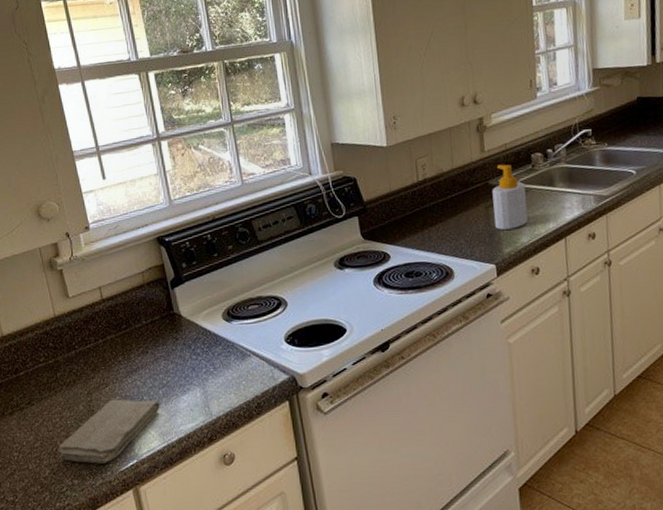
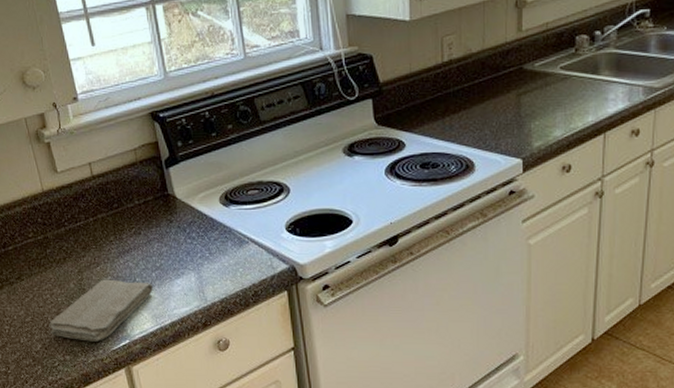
soap bottle: present [492,164,528,230] -> none [525,46,566,121]

